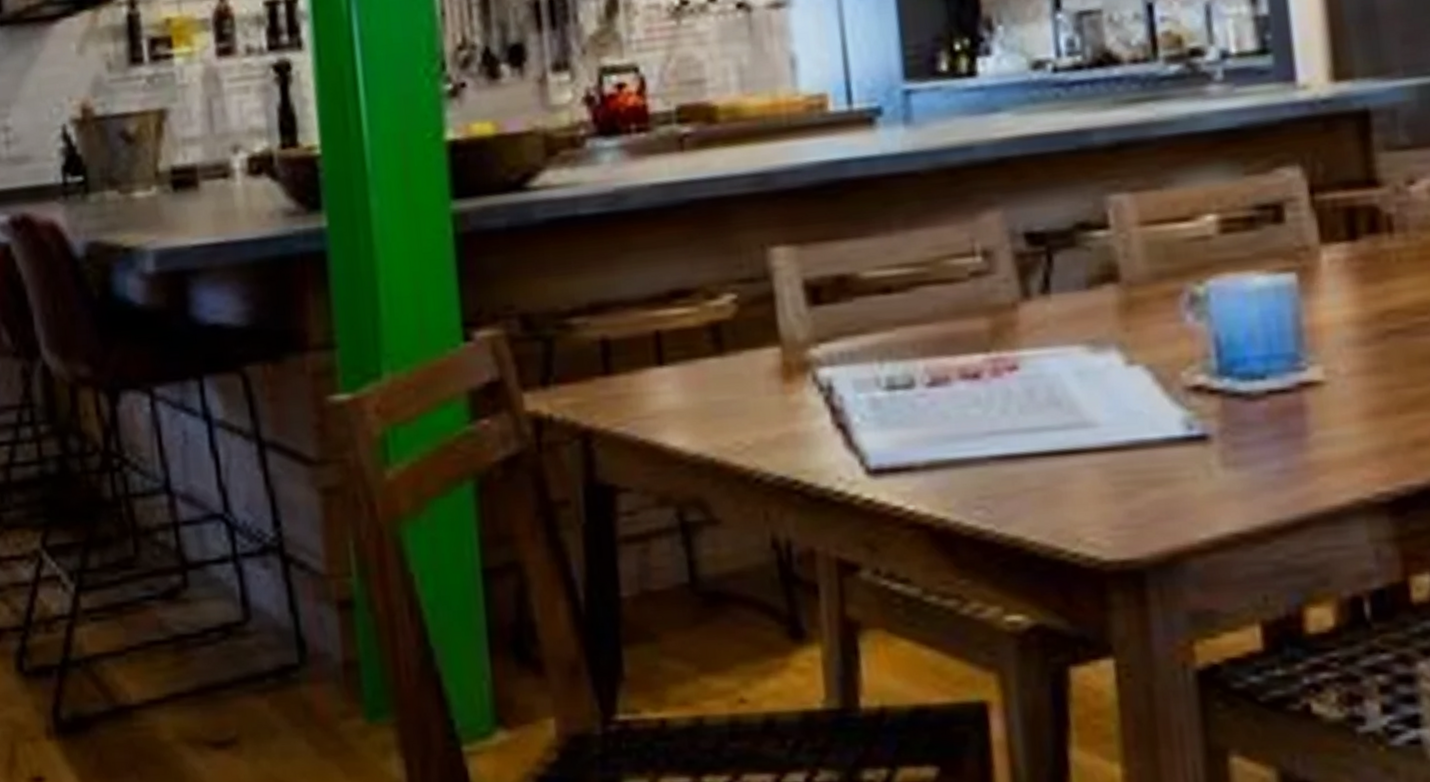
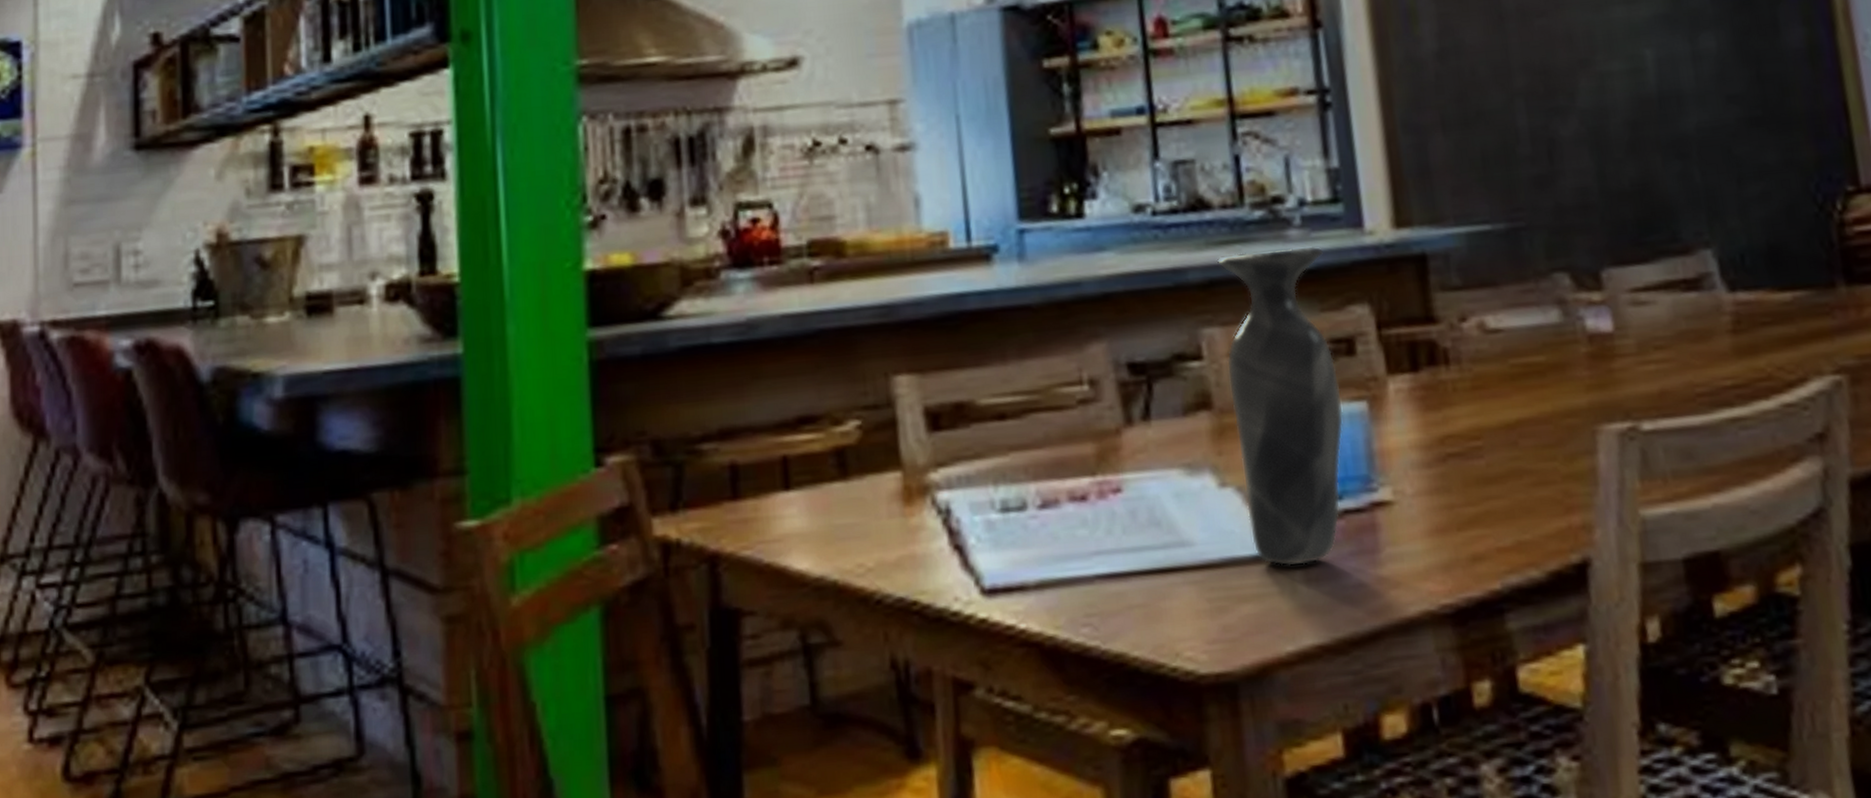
vase: none [1125,103,1269,450] -> present [1216,246,1344,567]

